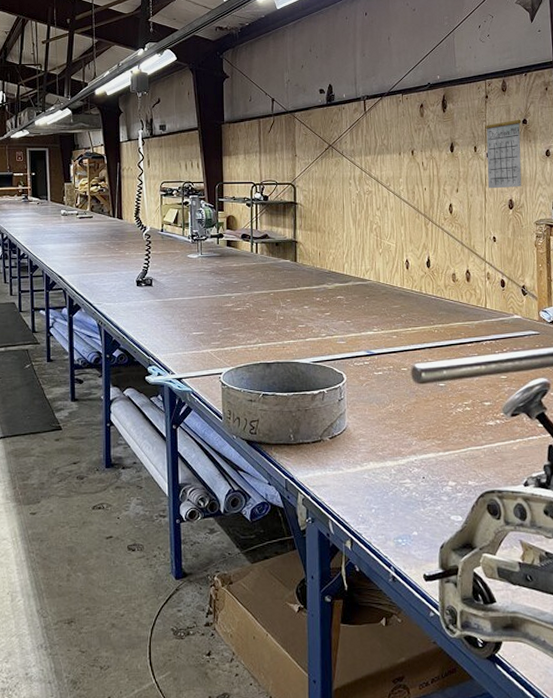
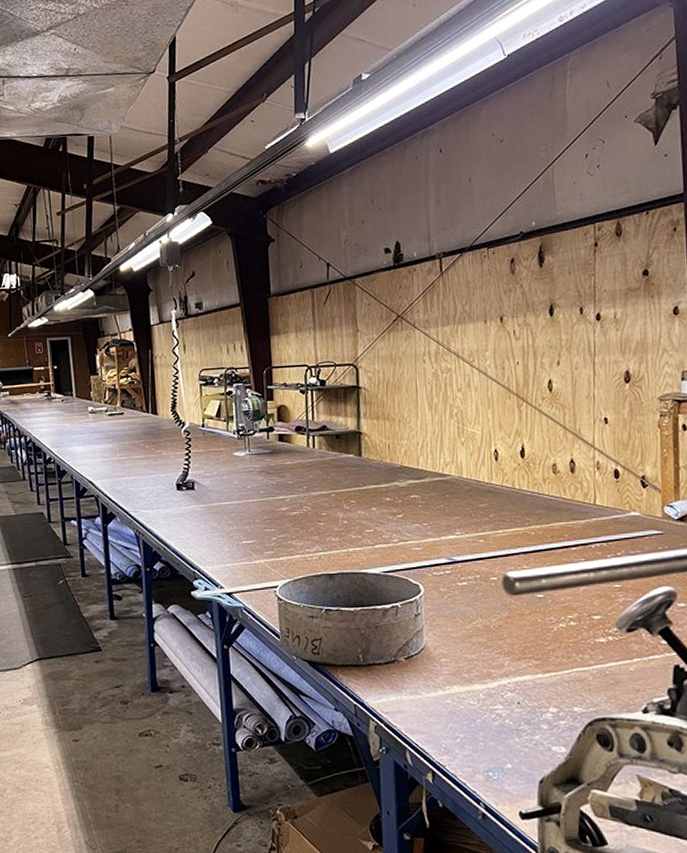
calendar: present [485,107,522,189] -> none [593,256,642,359]

